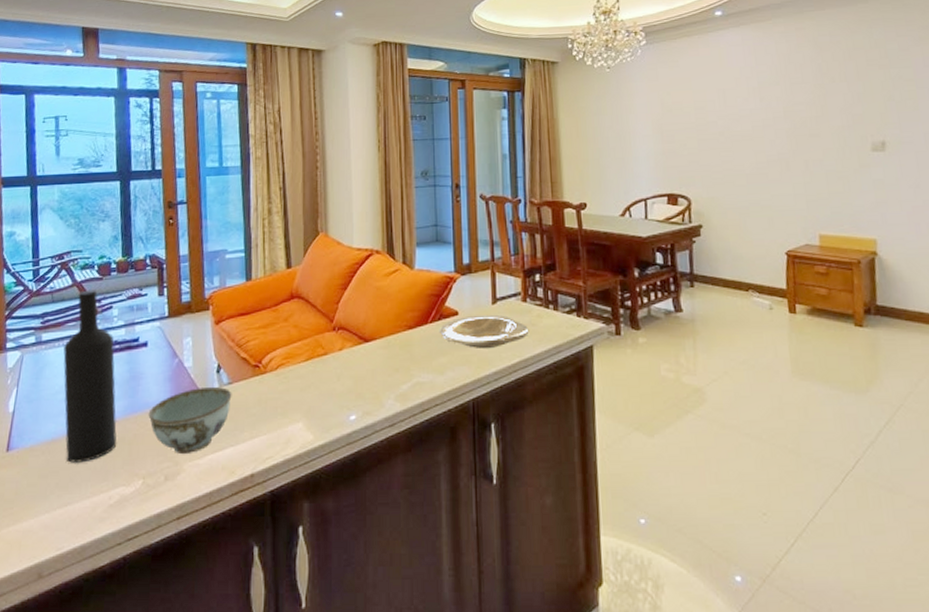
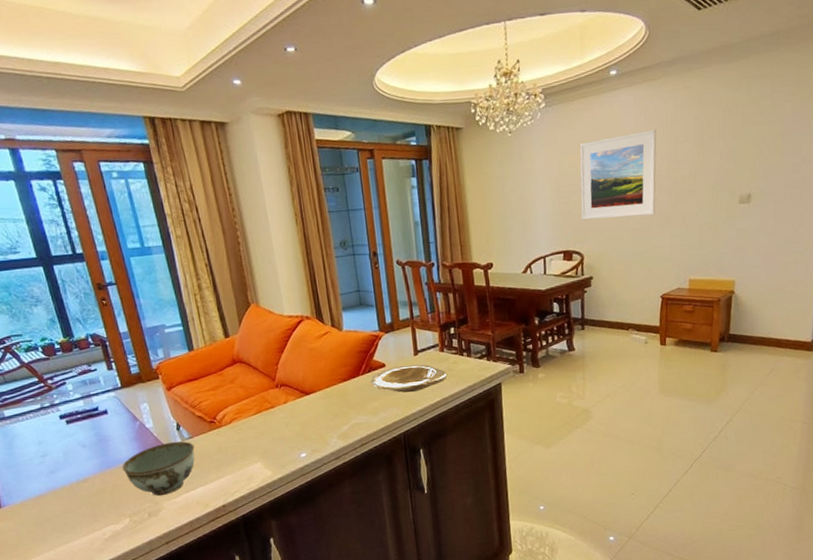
wine bottle: present [63,290,117,463] -> none [28,369,100,512]
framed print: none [683,69,773,161] -> present [579,129,657,220]

